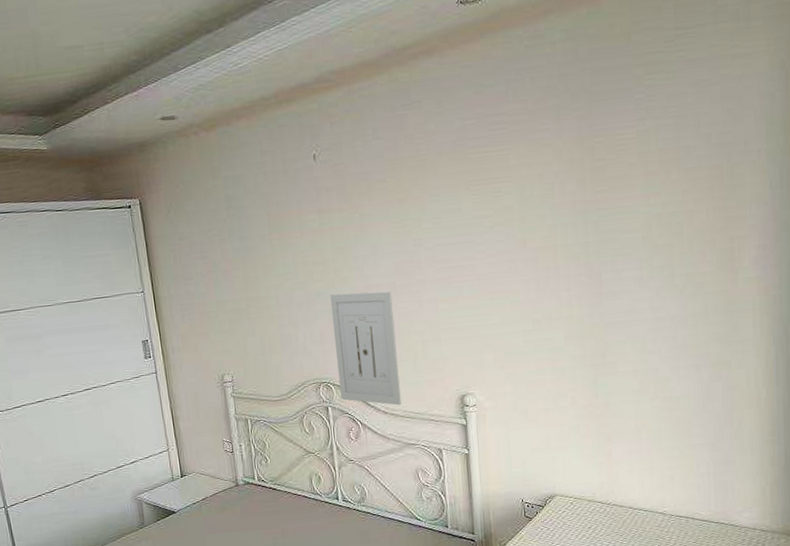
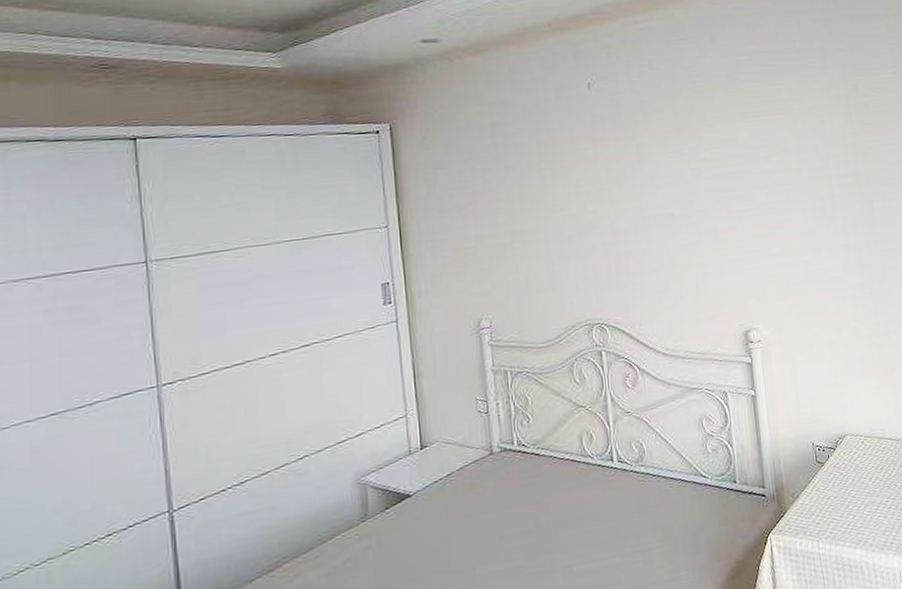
wall art: present [330,291,402,406] -> none [604,222,683,346]

